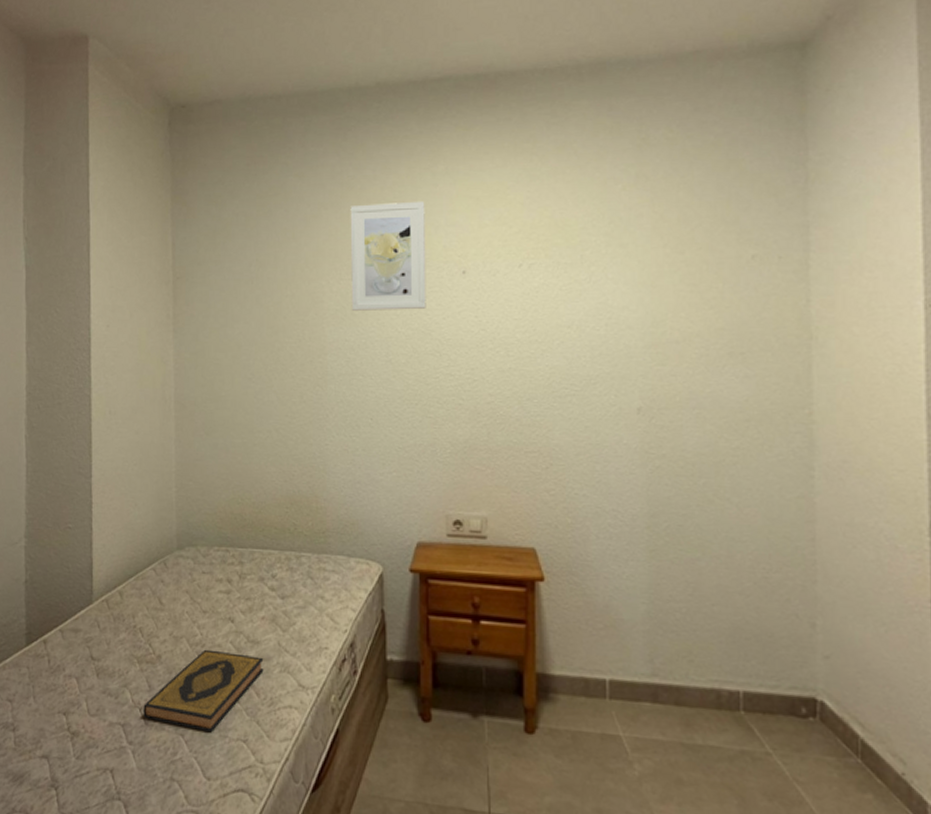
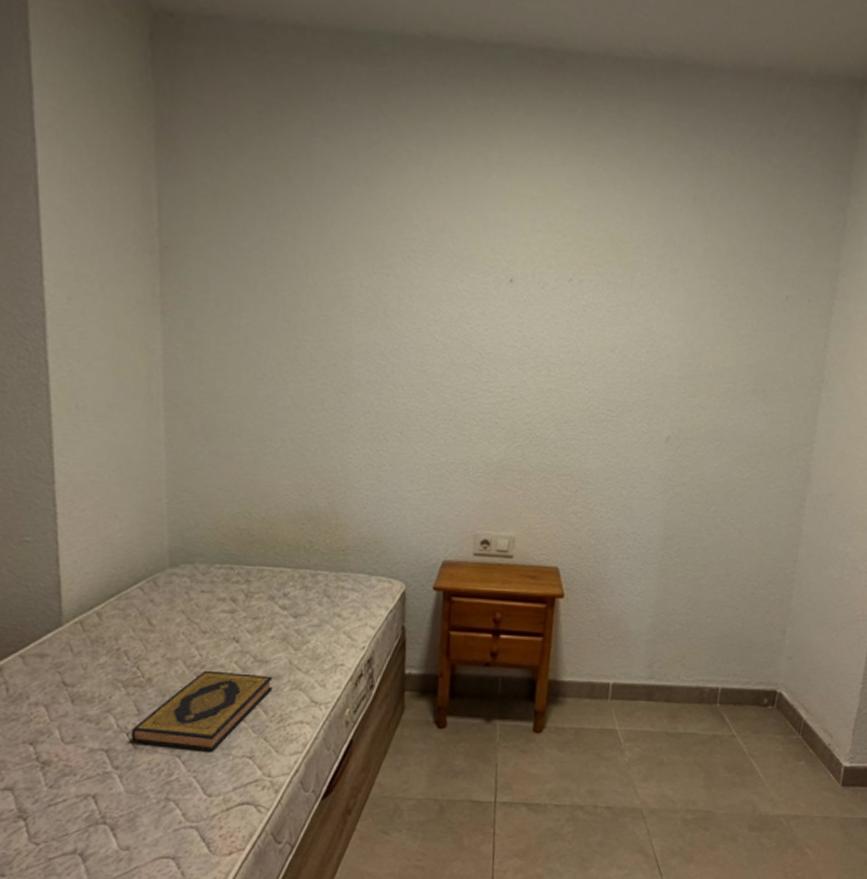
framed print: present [350,202,426,311] -> none [384,185,475,317]

